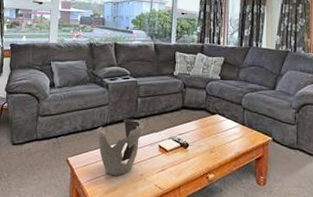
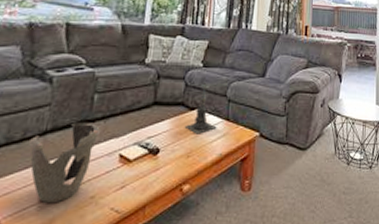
candle holder: none [207,92,234,135] -> present [184,82,217,134]

